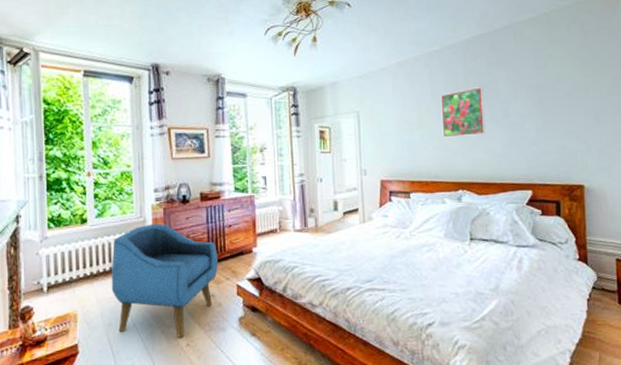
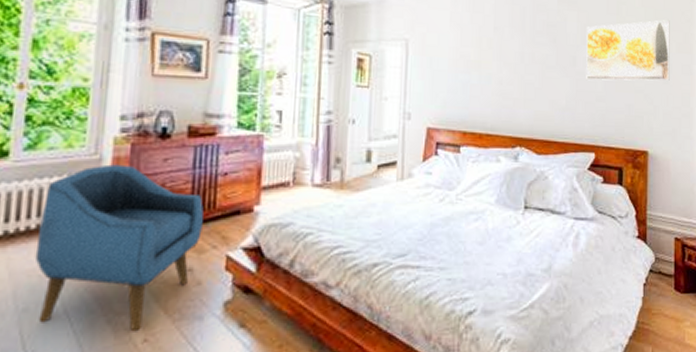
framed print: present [440,87,486,138] -> none [503,26,552,83]
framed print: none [516,67,602,129] -> present [586,20,670,81]

